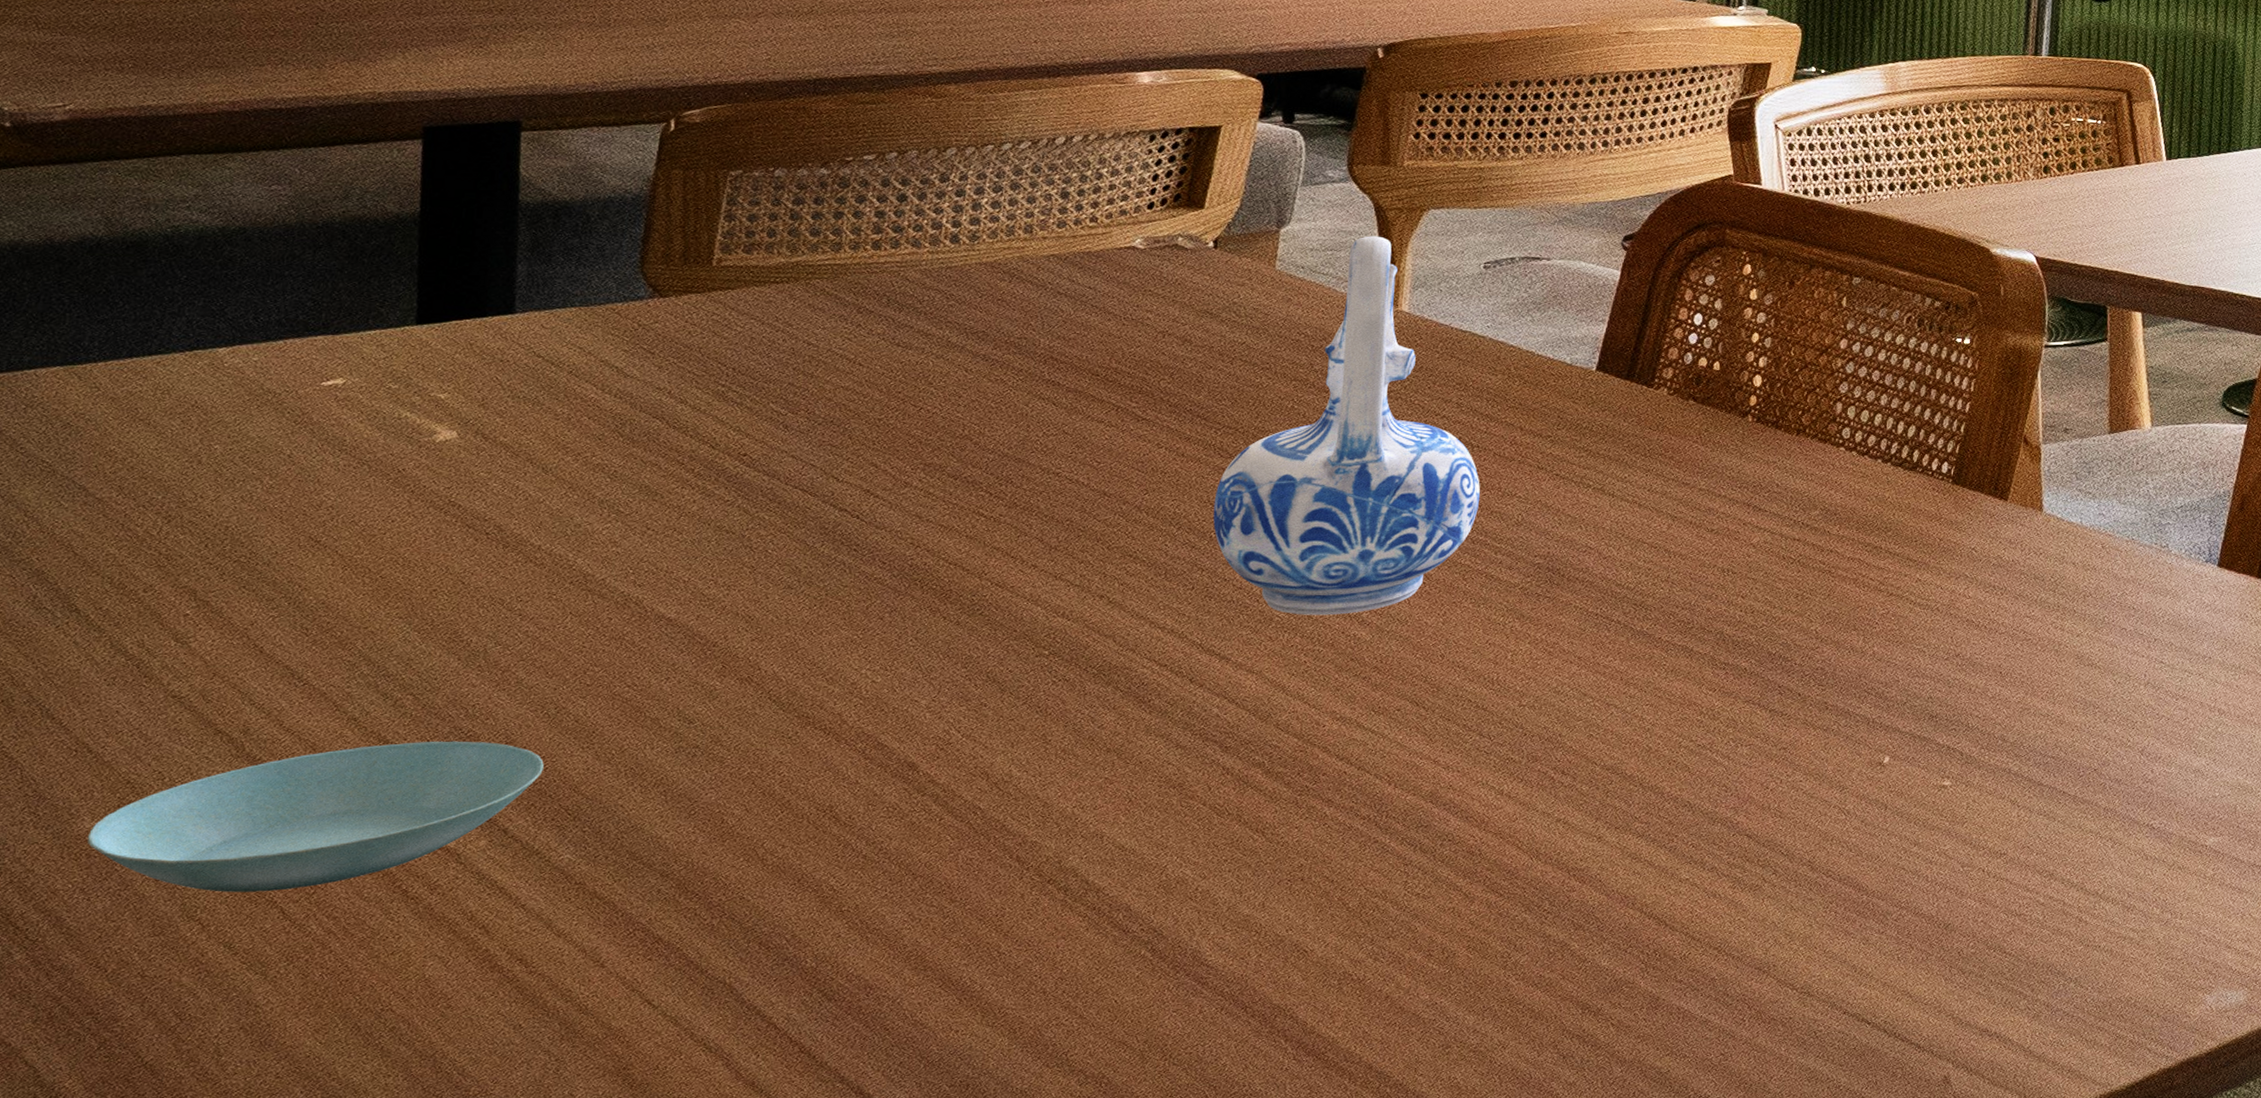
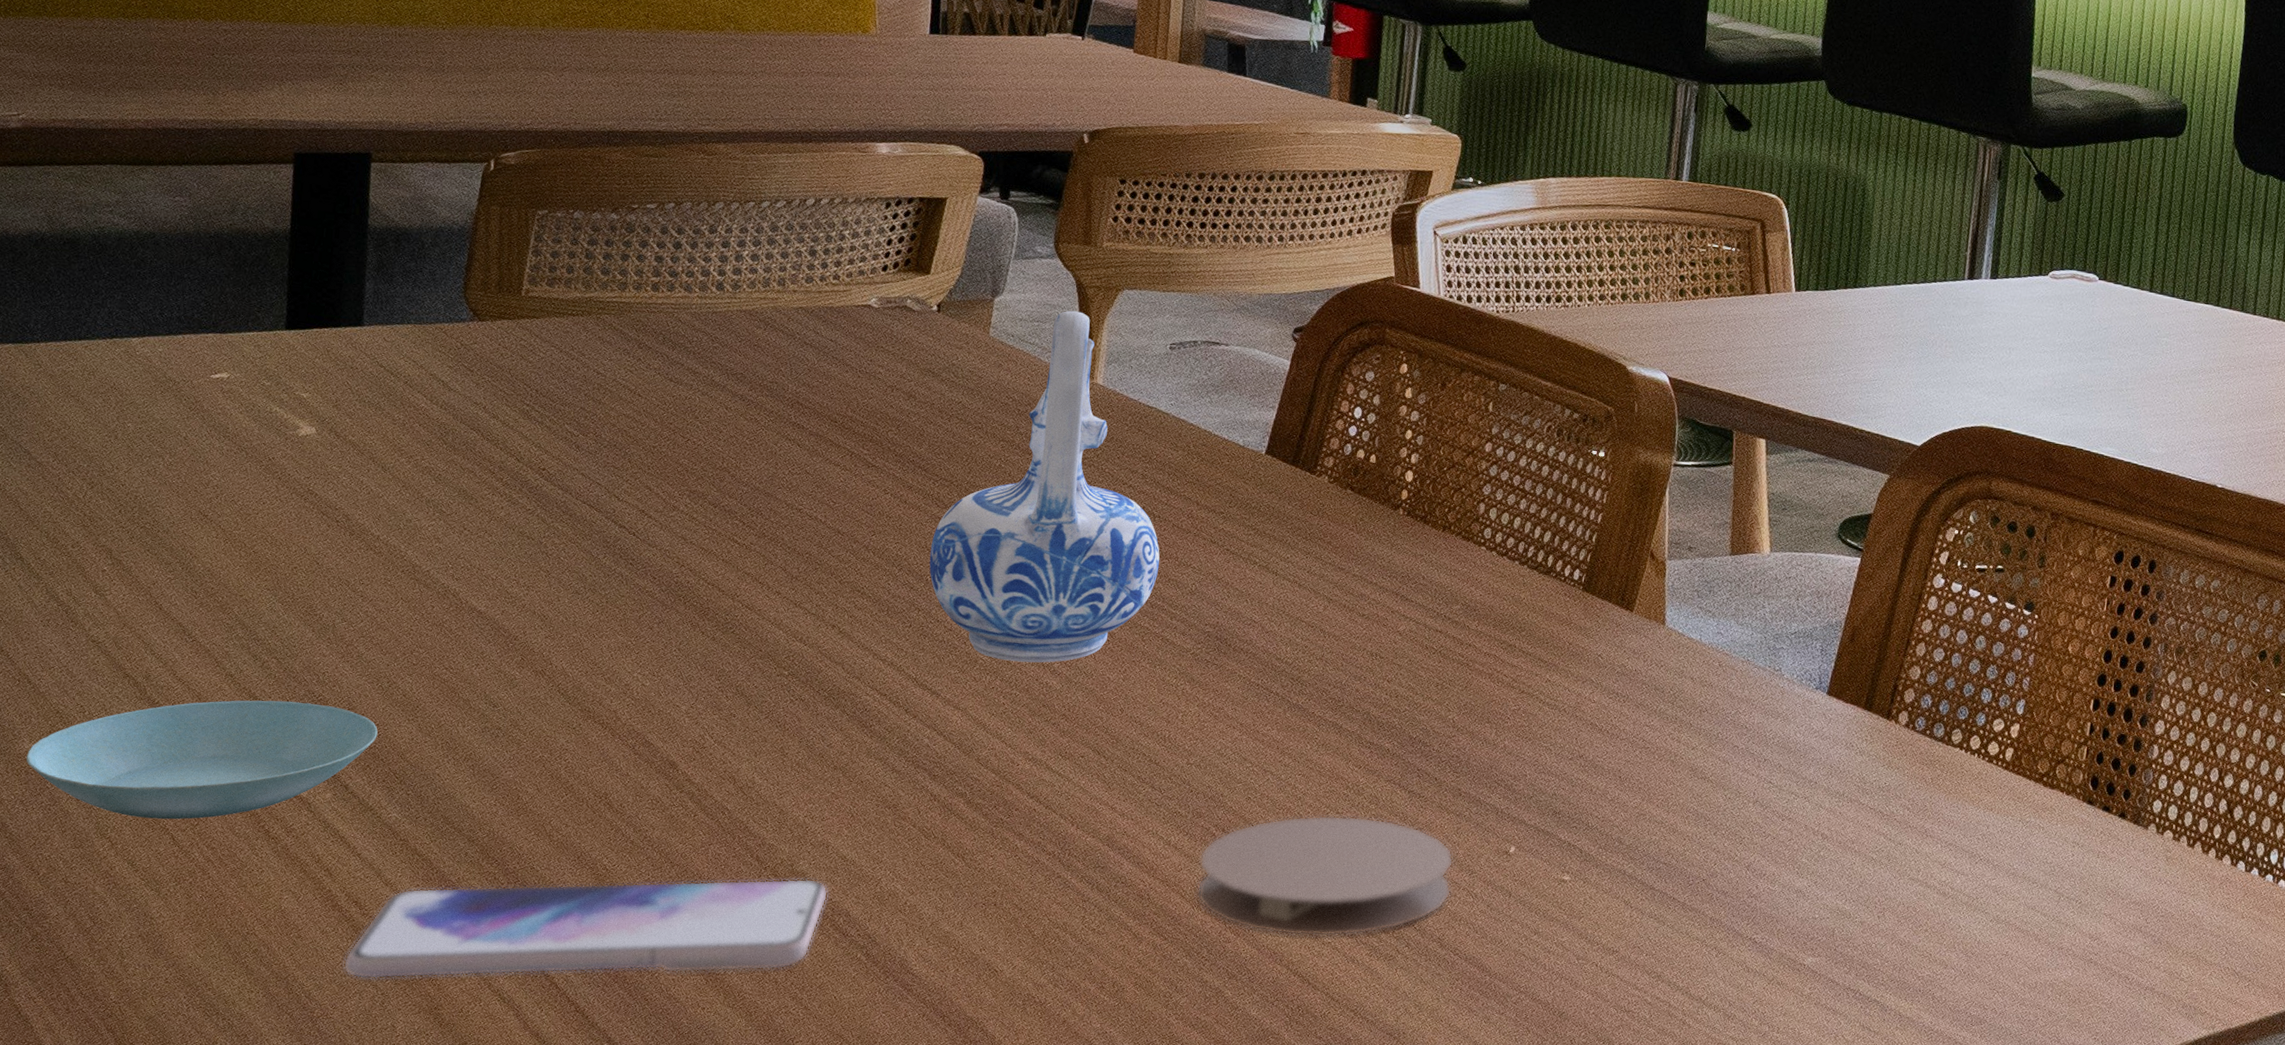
smartphone: none [505,874,1104,1045] -> present [343,878,829,979]
coaster: none [1535,743,1823,876] -> present [1197,815,1454,937]

